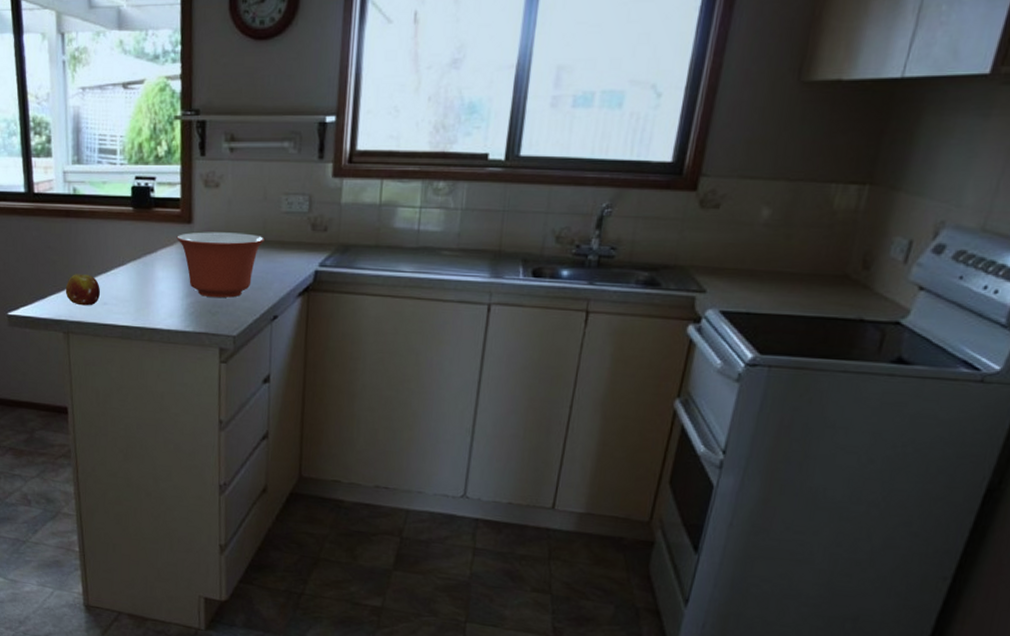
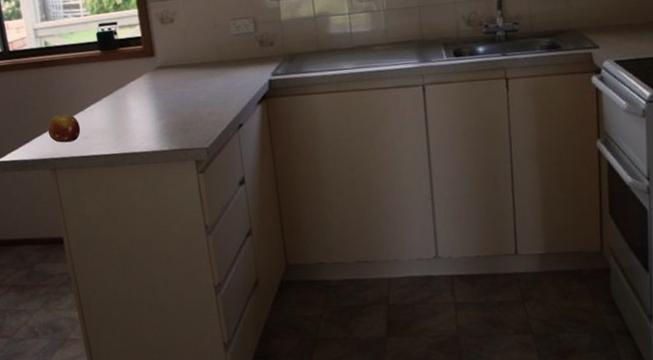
mixing bowl: present [176,232,264,298] -> none [142,57,220,117]

